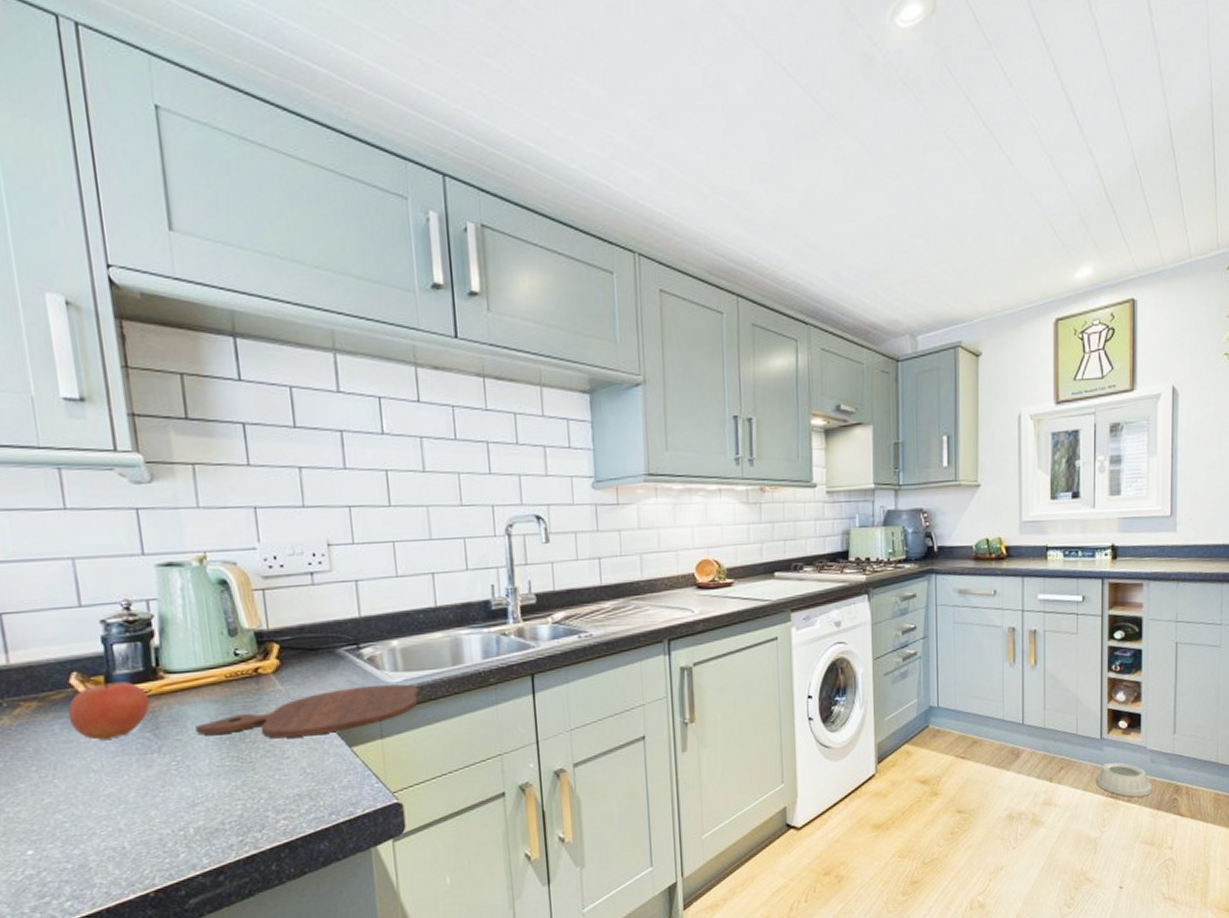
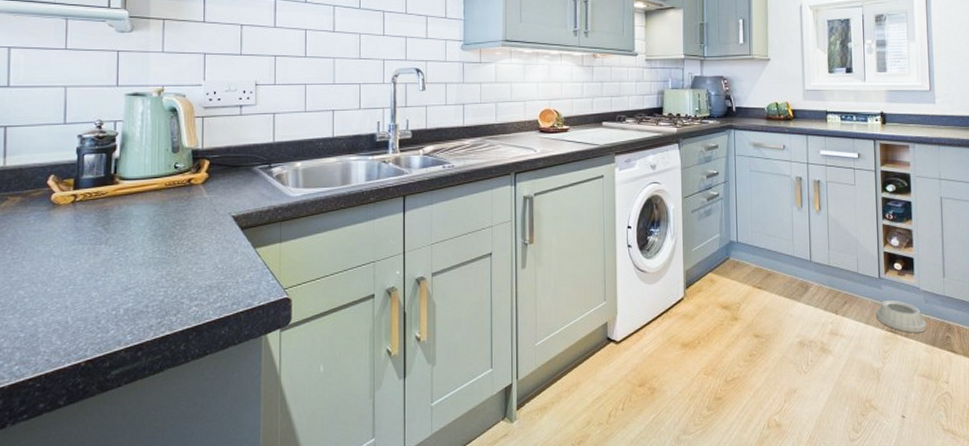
fruit: present [67,682,150,740] -> none [42,185,104,231]
cutting board: present [195,684,419,739] -> none [137,197,313,238]

